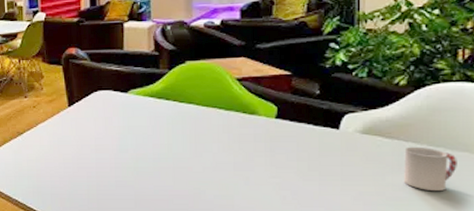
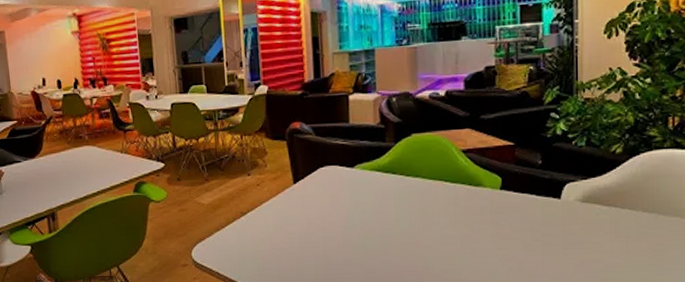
cup: present [403,146,457,191] -> none [620,213,670,256]

